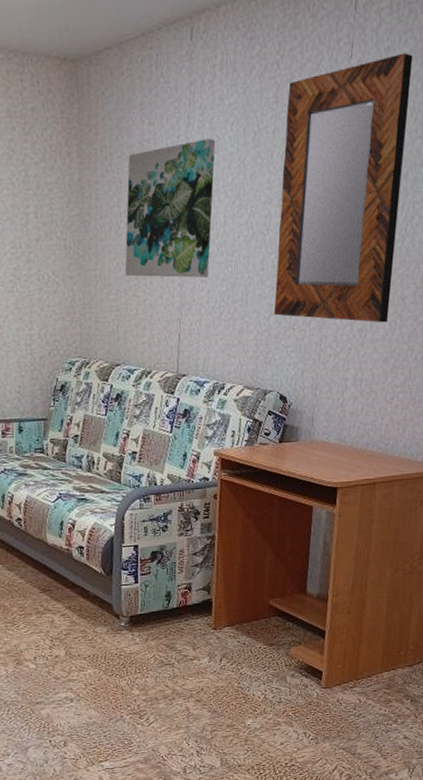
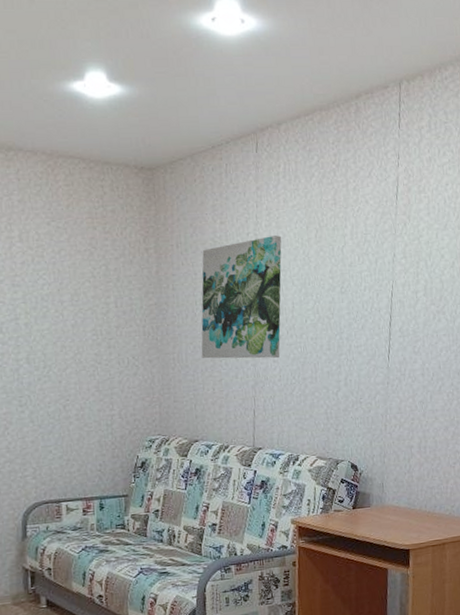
home mirror: present [273,53,413,323] -> none [341,163,452,395]

